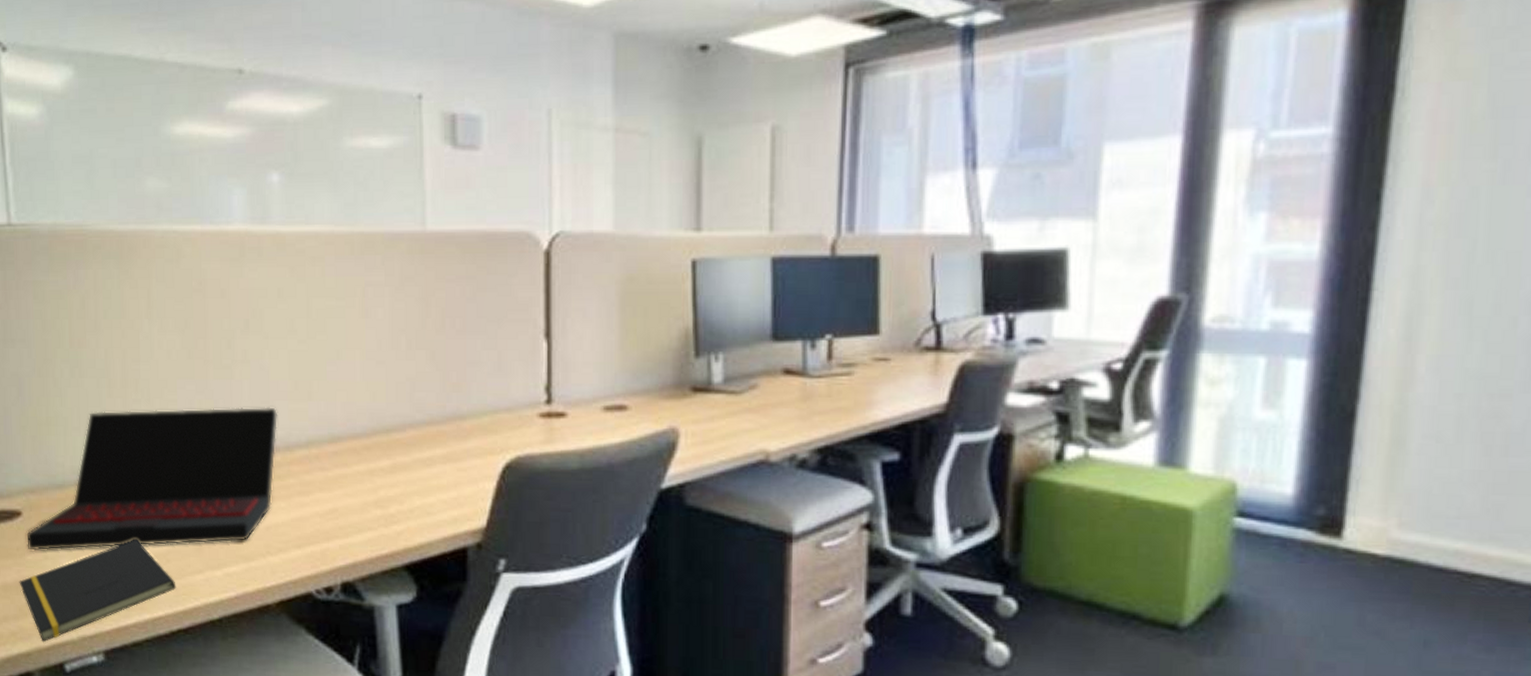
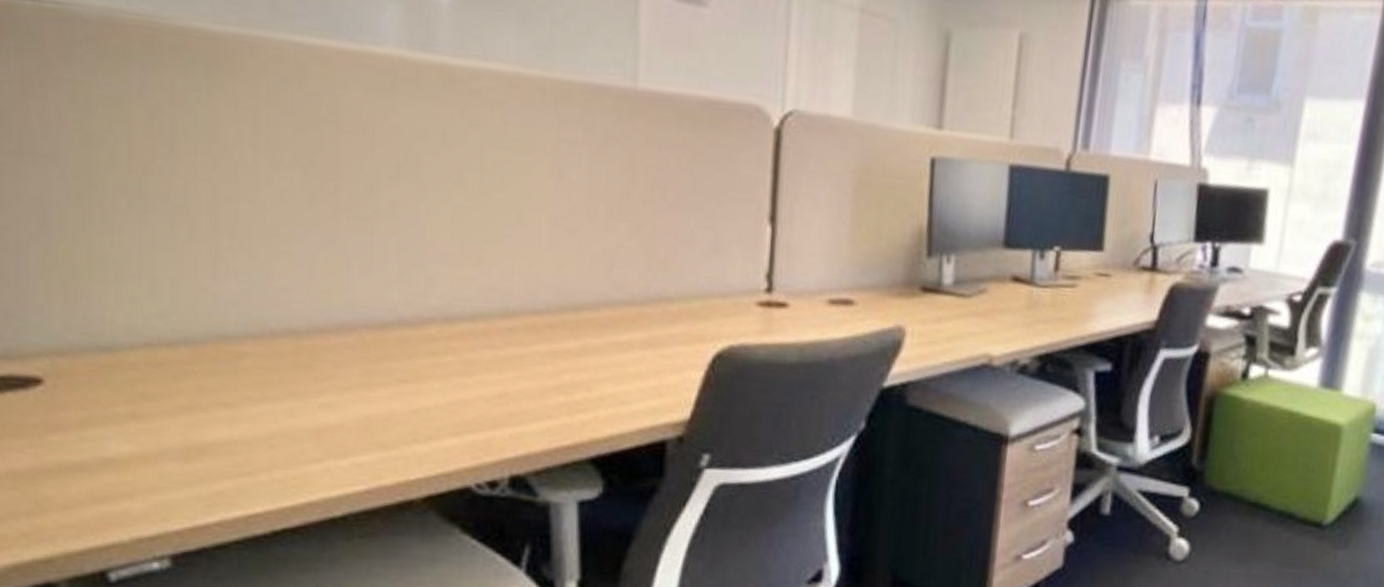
notepad: present [19,539,176,643] -> none [36,419,283,546]
laptop: present [26,407,278,551] -> none [50,257,436,430]

